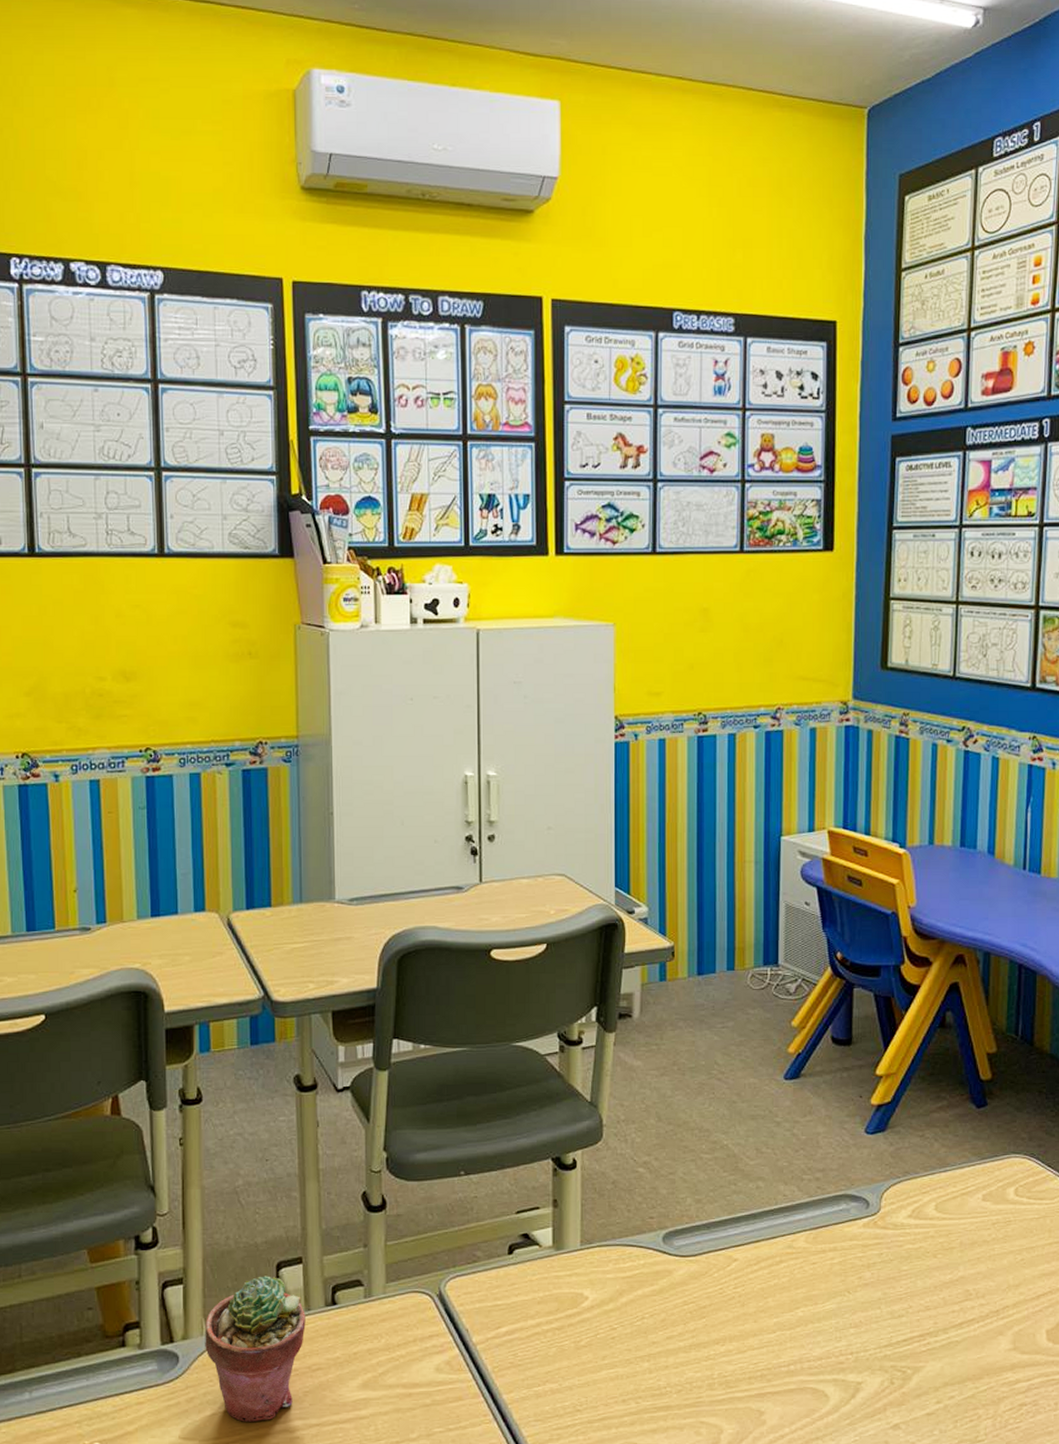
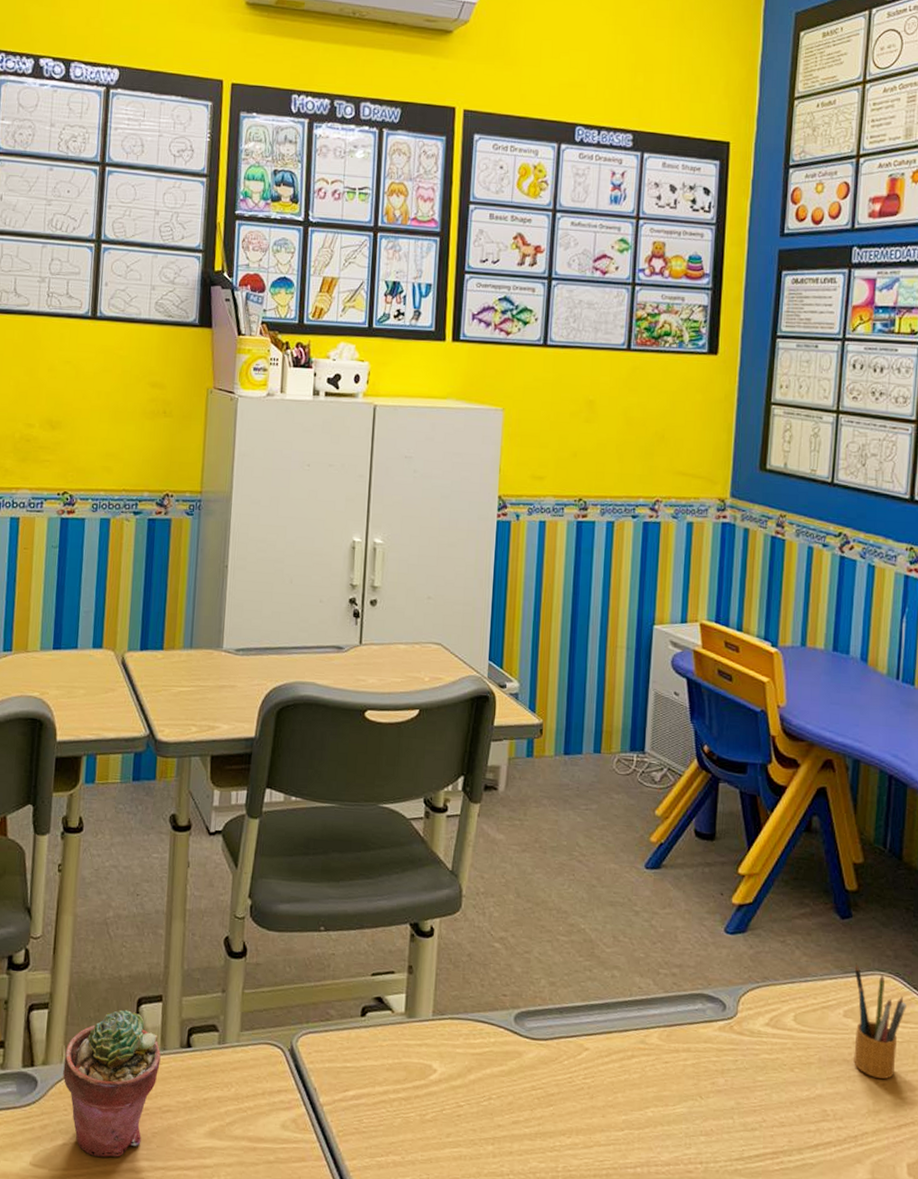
pencil box: none [991,1148,1042,1254] -> present [854,963,907,1079]

